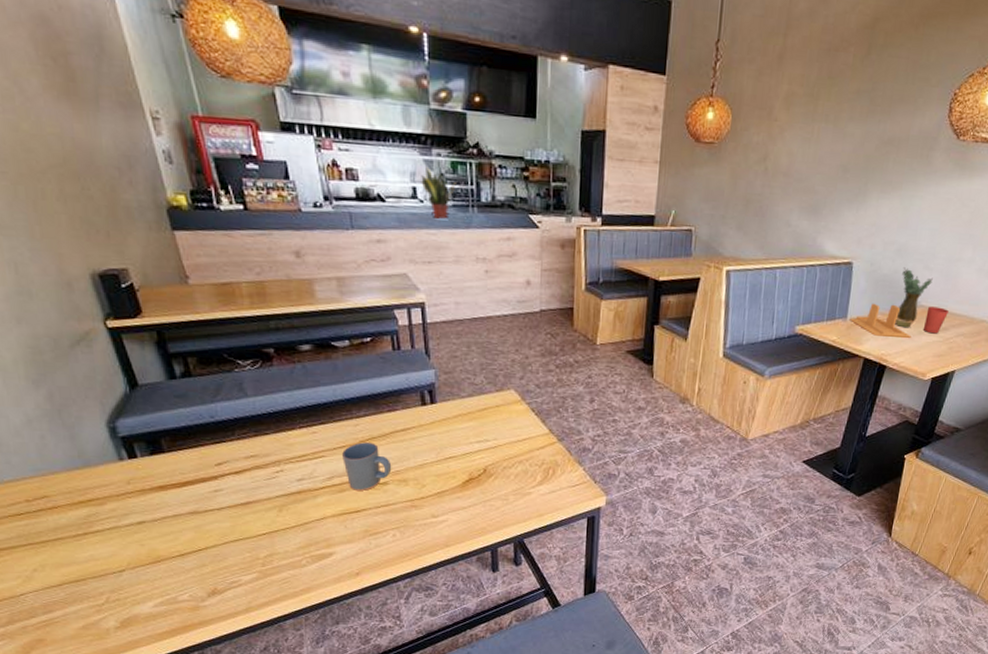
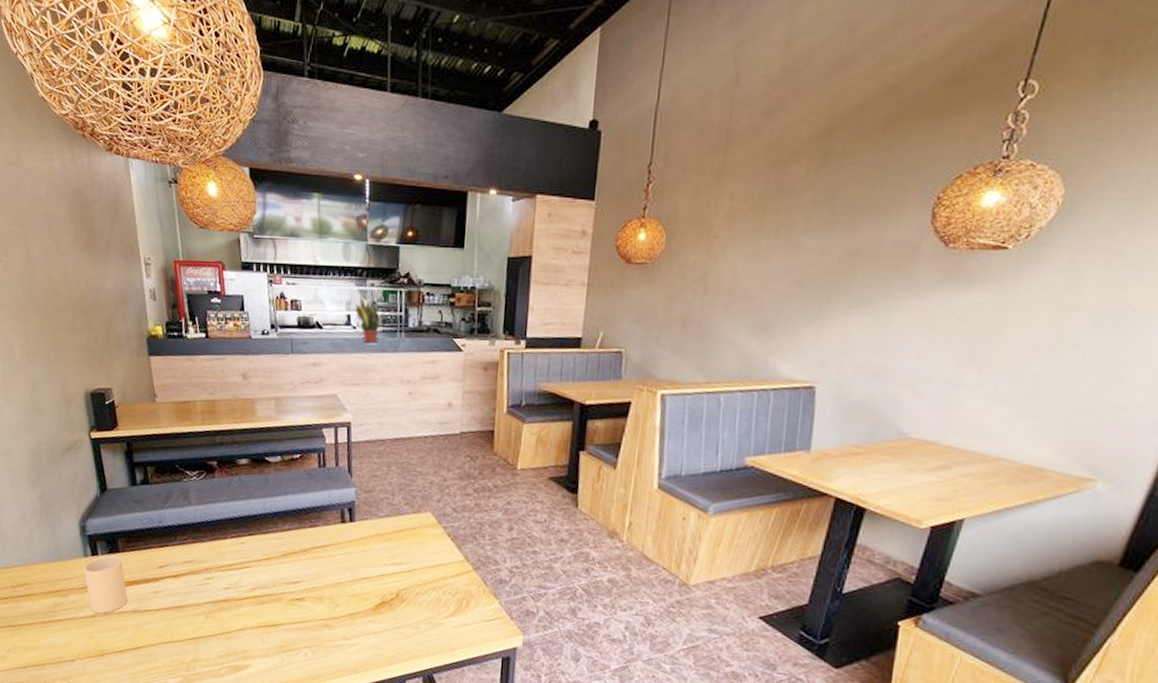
cup: none [120,456,182,519] -> present [83,555,128,614]
mug: present [342,442,392,491] -> none [265,556,309,605]
napkin holder: present [850,303,911,338] -> none [814,433,898,476]
vase: present [895,267,933,328] -> none [875,392,924,464]
cup: present [924,306,949,334] -> none [915,439,949,473]

